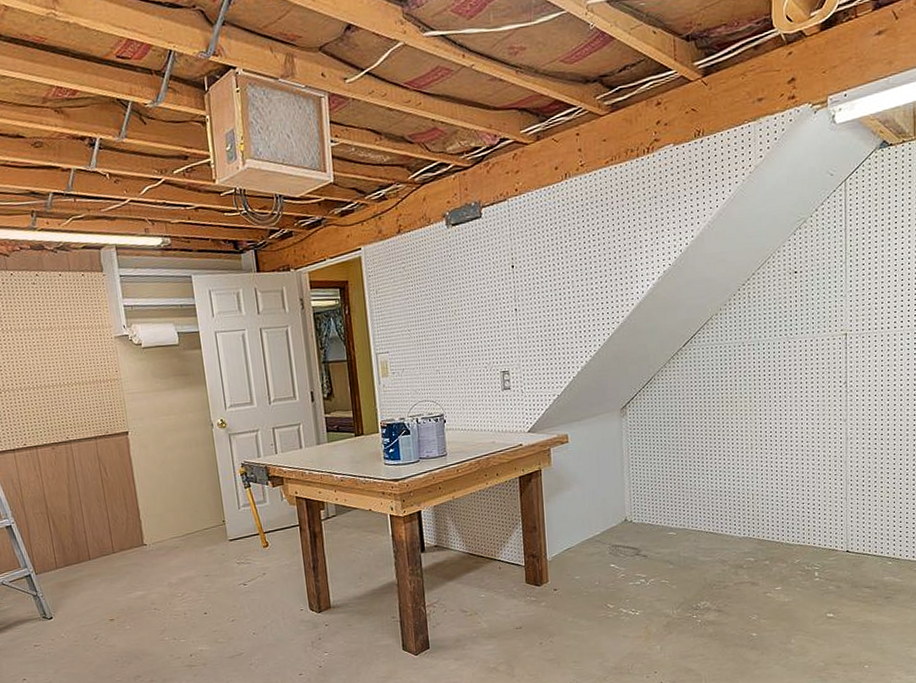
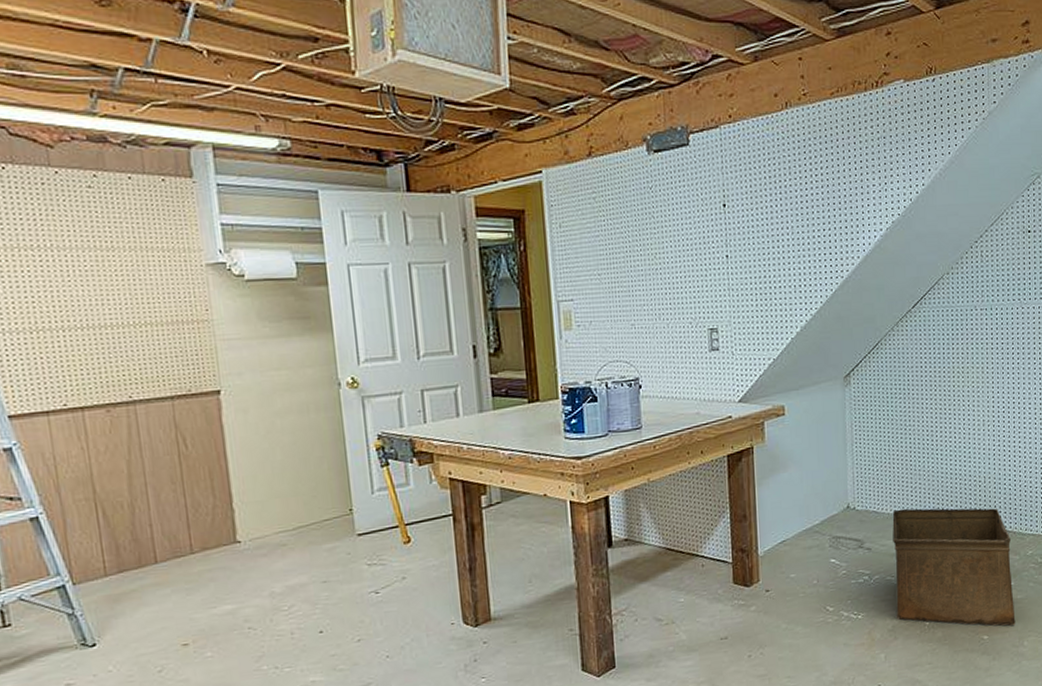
storage bin: none [666,521,783,625] -> present [892,508,1016,626]

